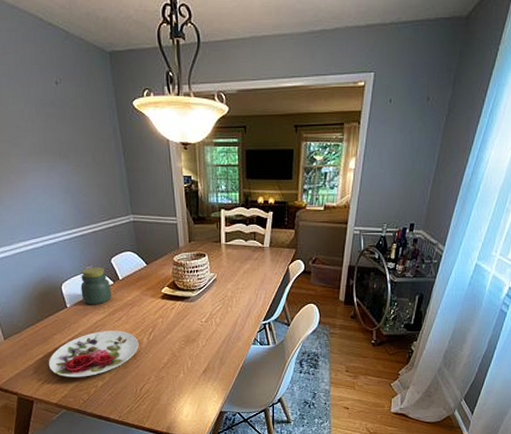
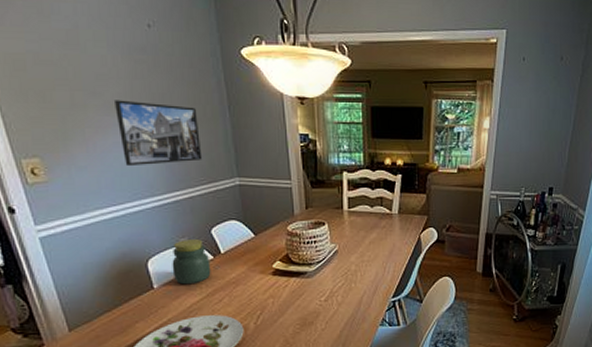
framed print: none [31,149,103,206] -> present [115,100,203,167]

